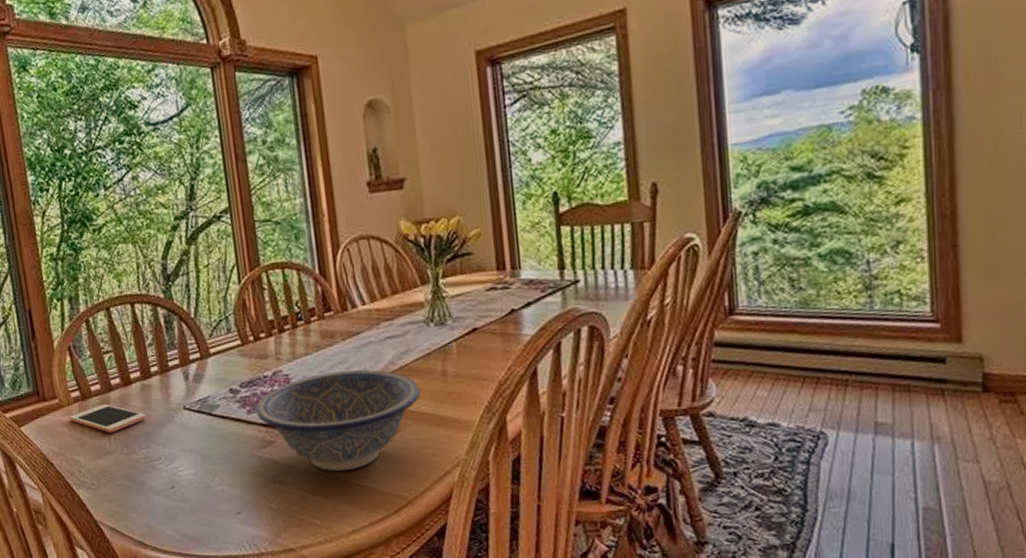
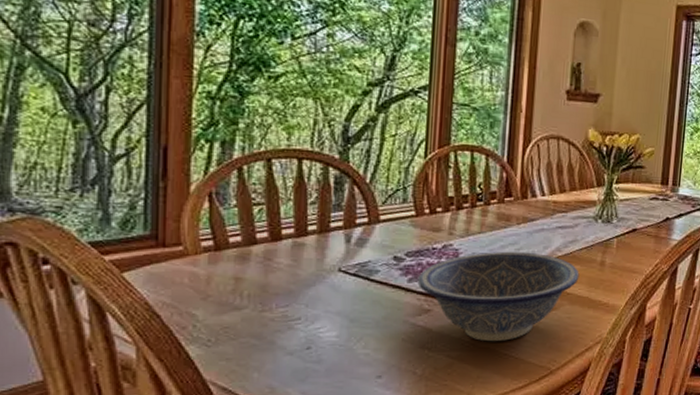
cell phone: present [69,404,146,433] -> none [193,257,292,288]

